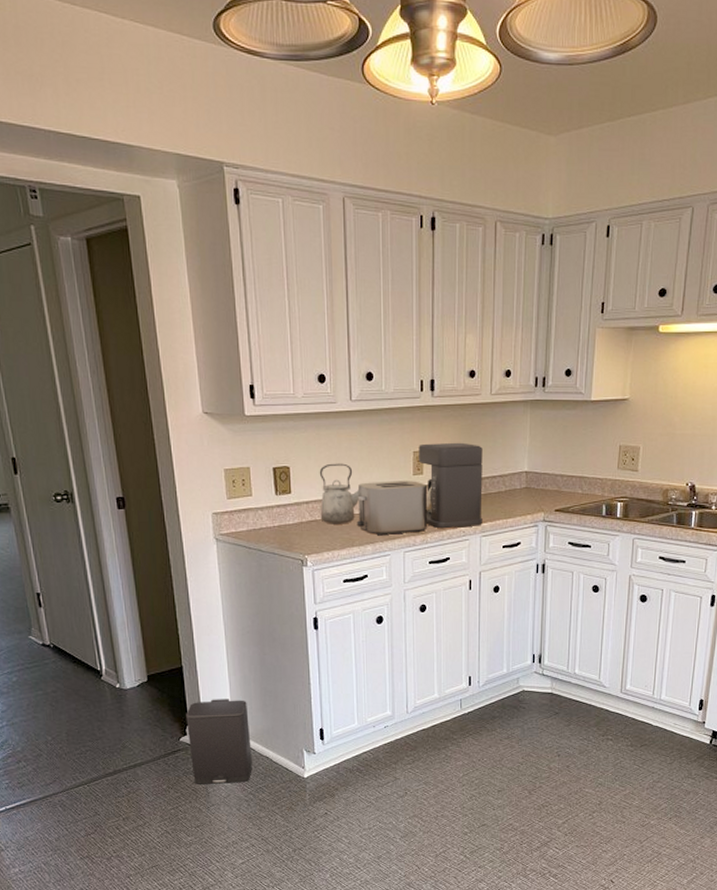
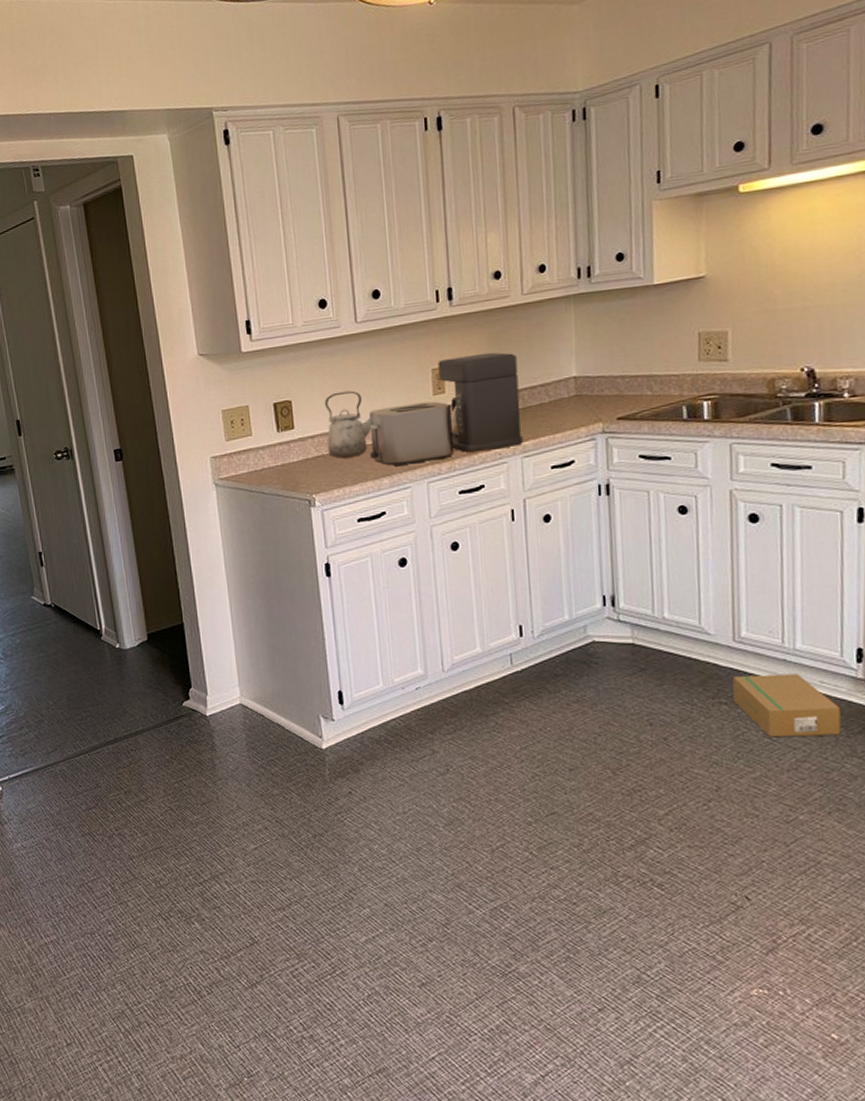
pedal bin: present [186,699,252,784] -> none [188,658,263,755]
box: none [616,717,685,765] -> present [732,673,841,738]

